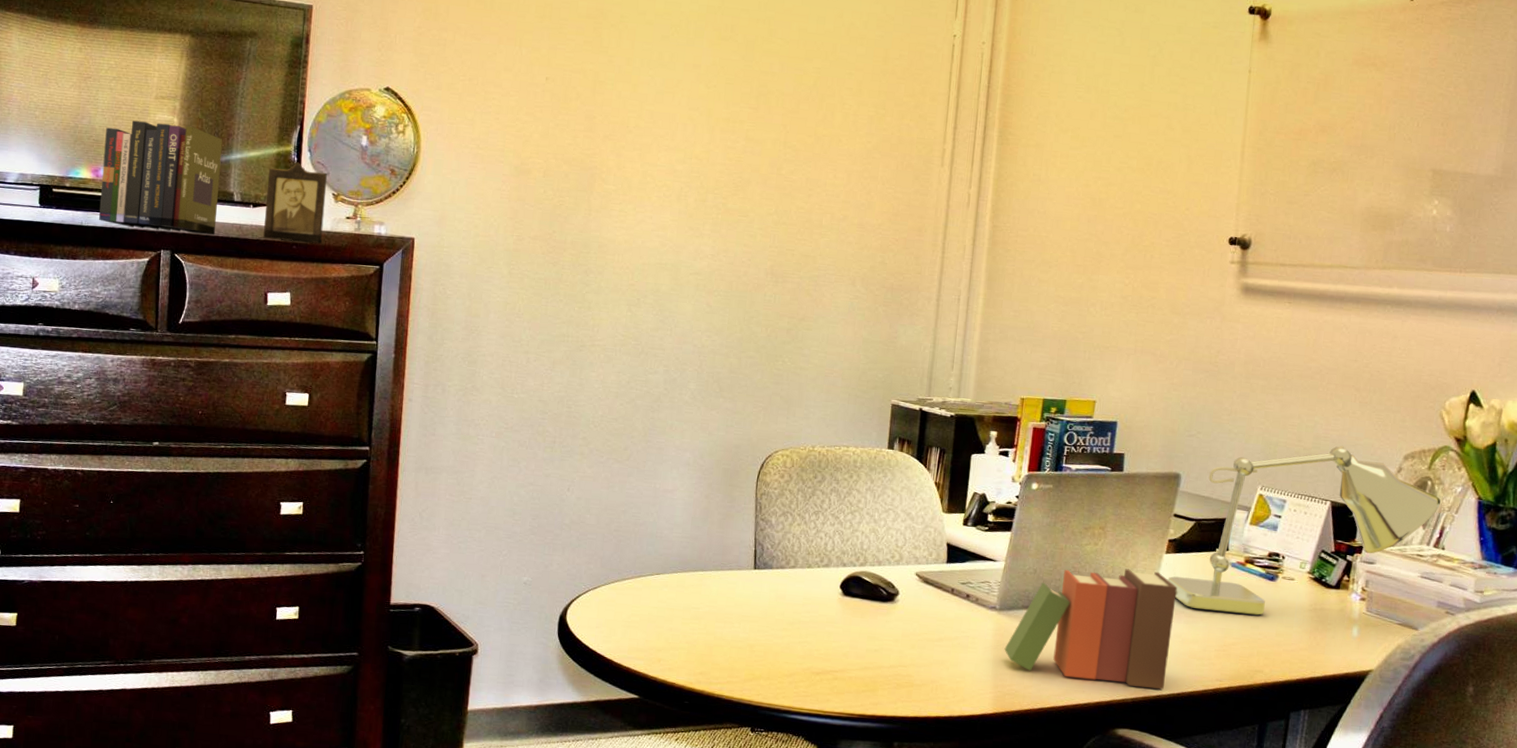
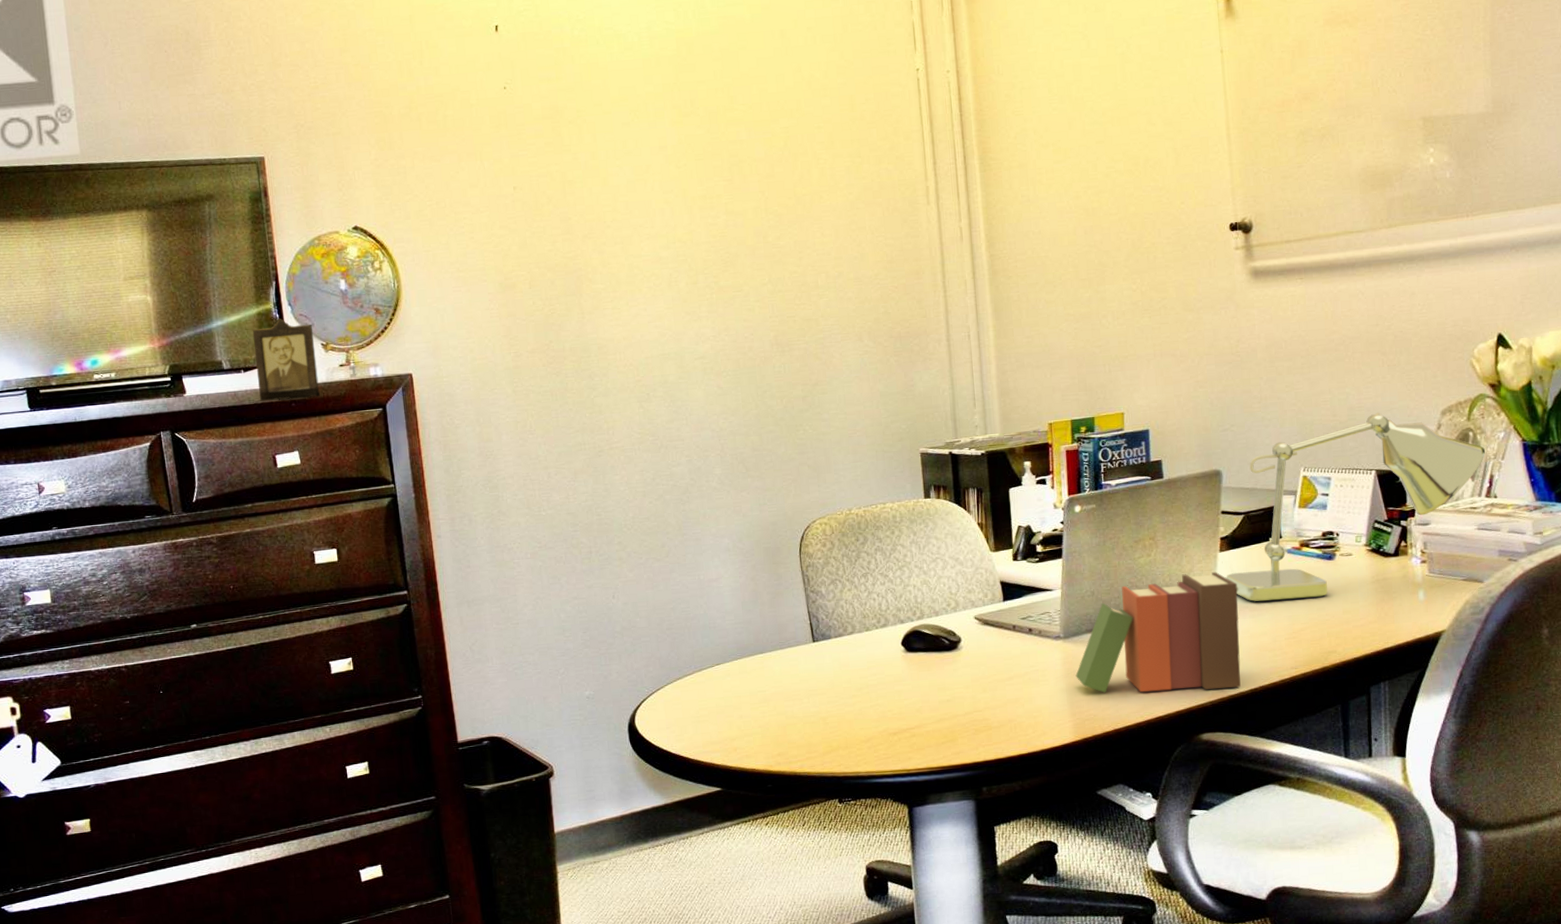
books: present [98,120,223,235] -> none [81,301,212,415]

